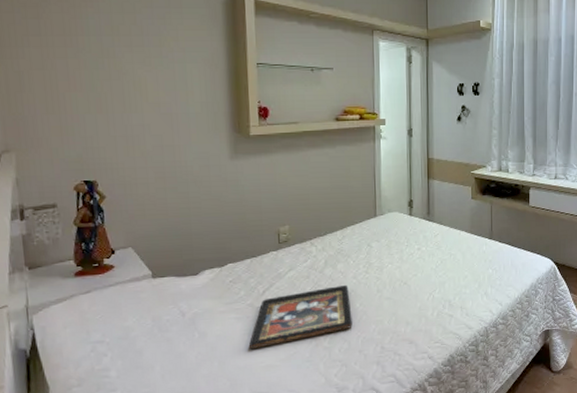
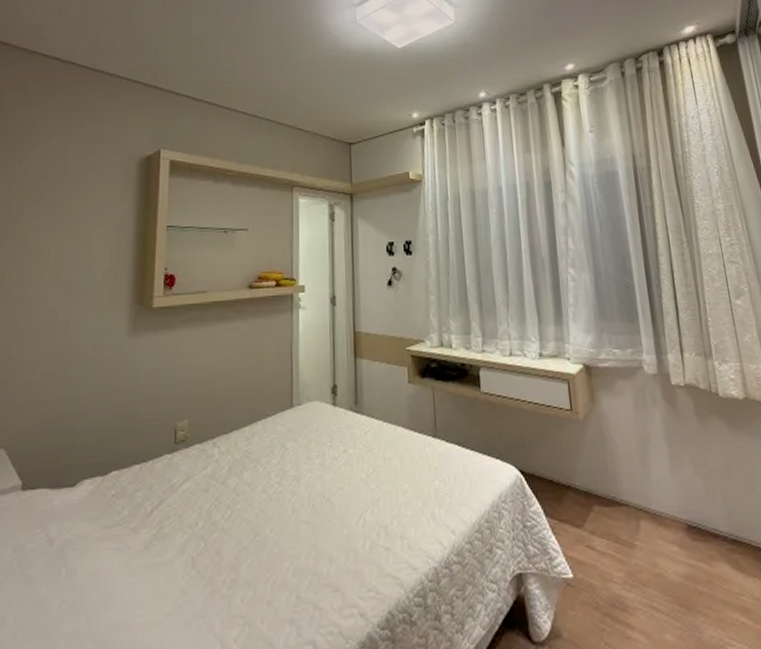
decorative tray: present [248,284,352,349] -> none [126,501,260,595]

